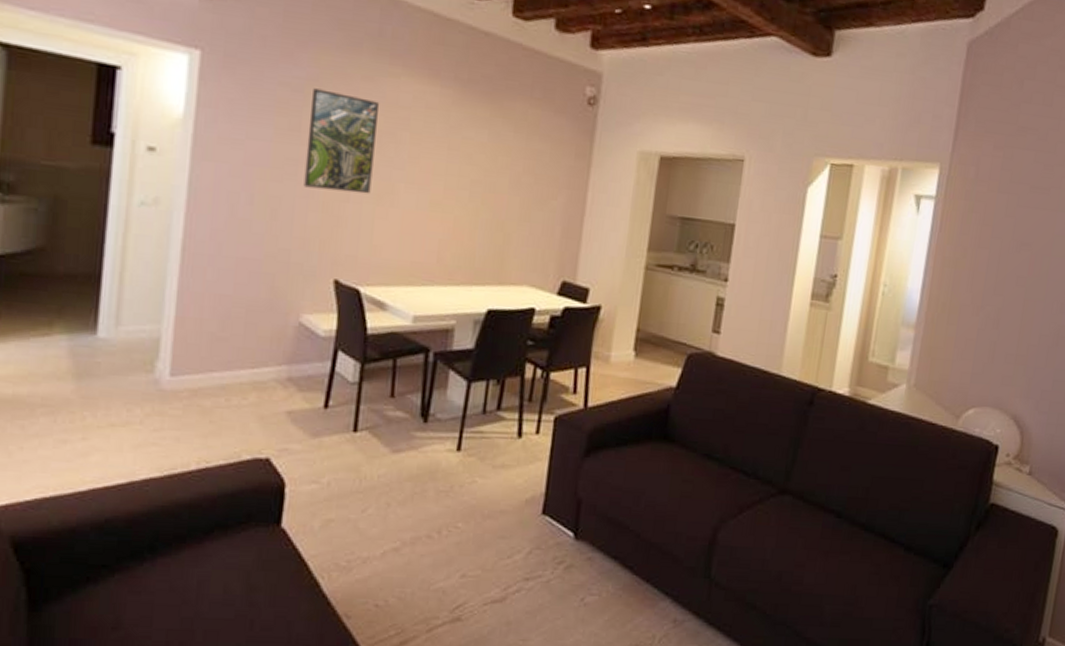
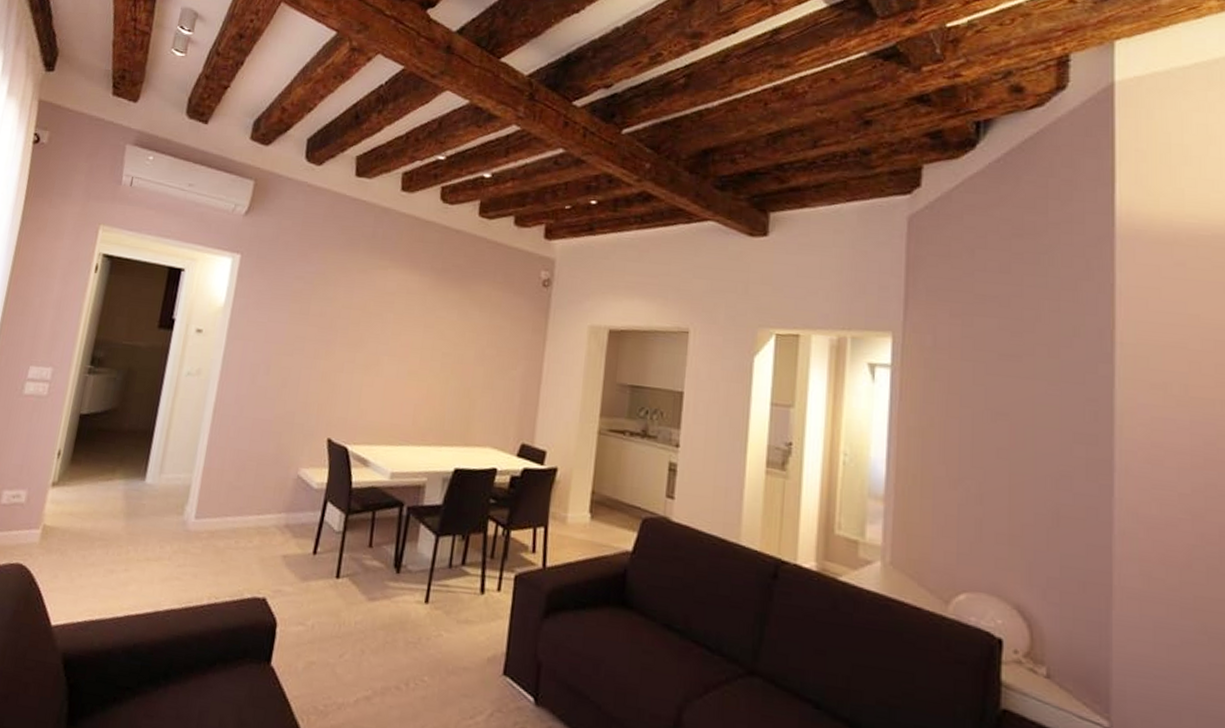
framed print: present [303,88,380,194] -> none [308,280,371,366]

